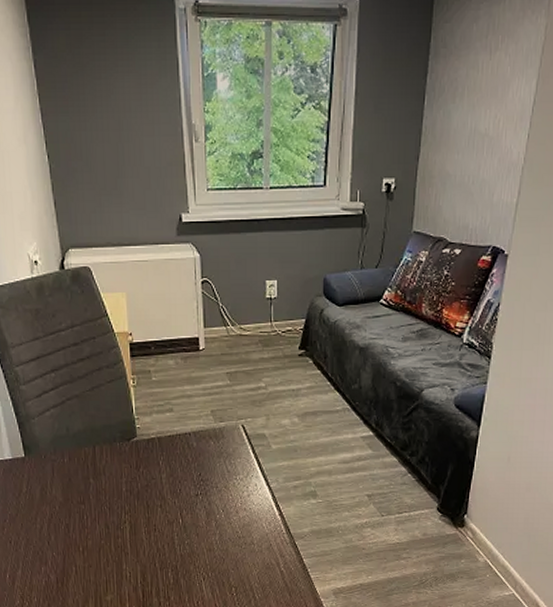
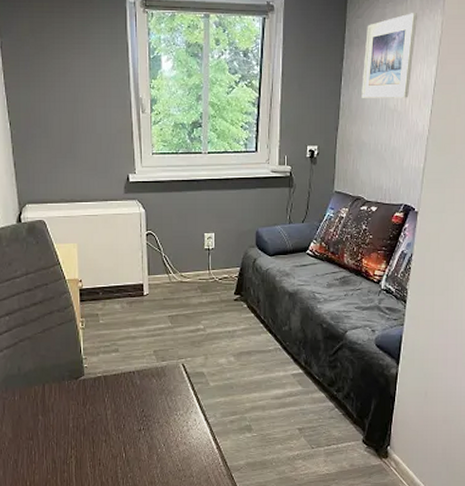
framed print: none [447,15,517,122] -> present [361,13,417,99]

